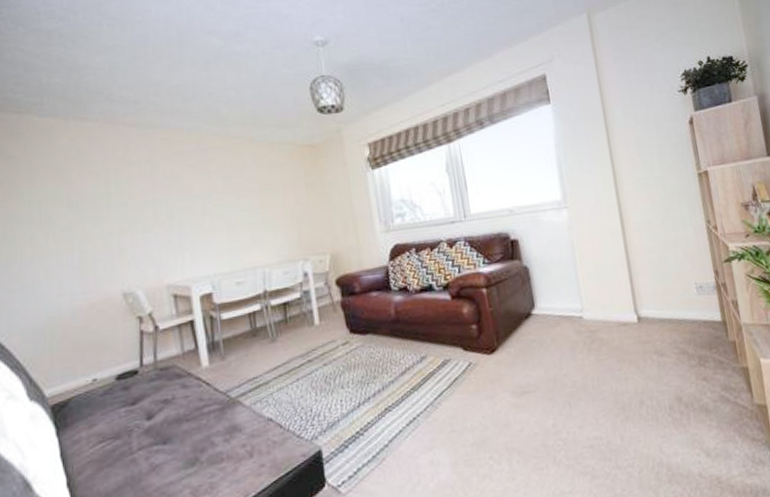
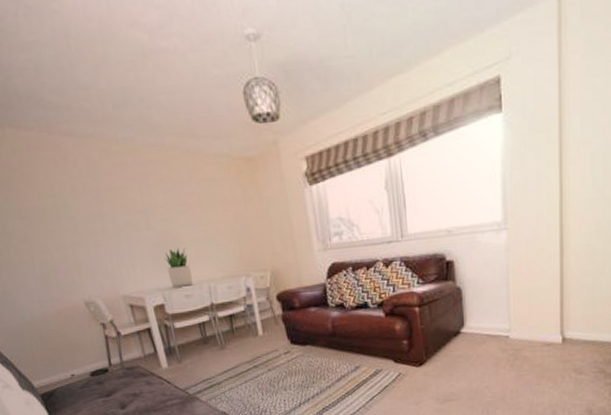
planter: none [218,231,246,275] -> present [165,246,193,288]

